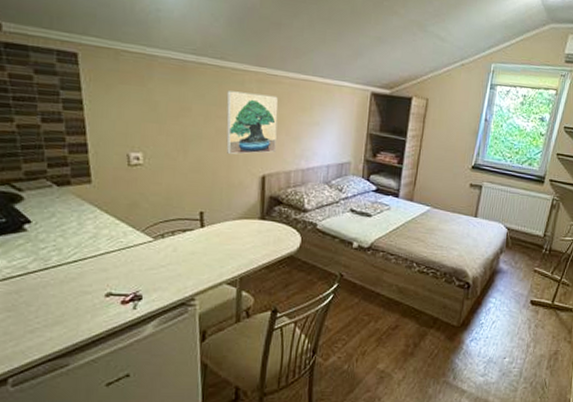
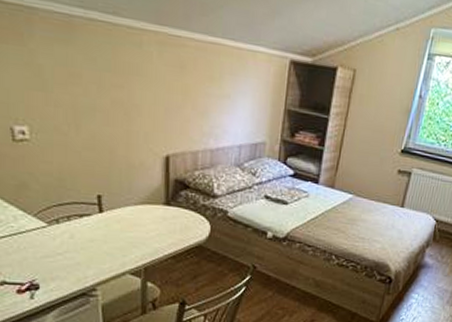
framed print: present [226,90,278,155] -> none [122,54,183,131]

